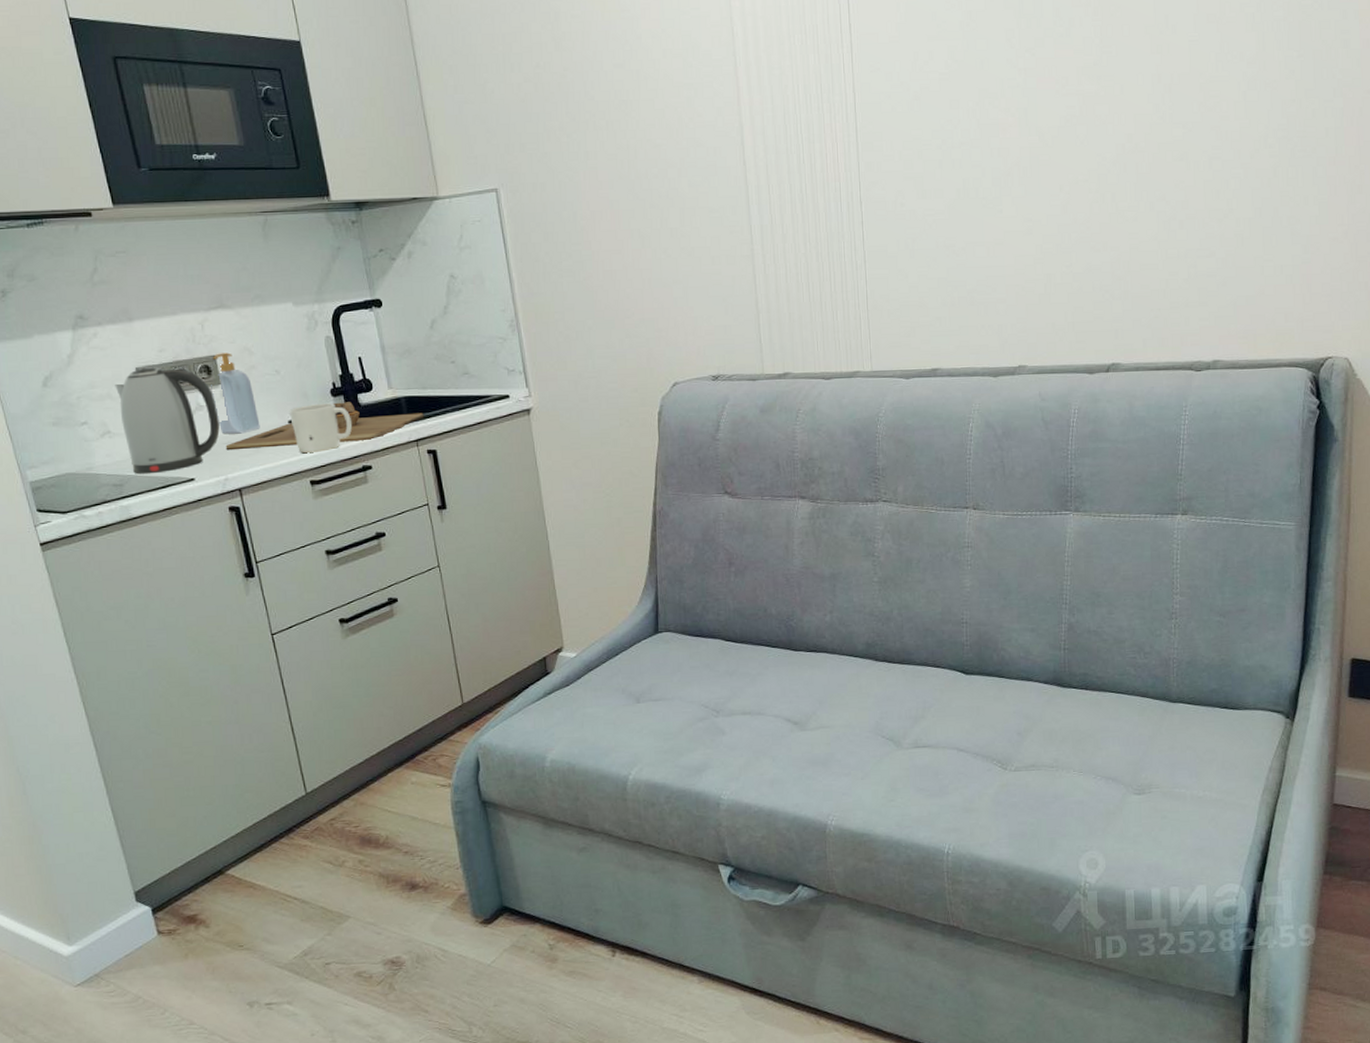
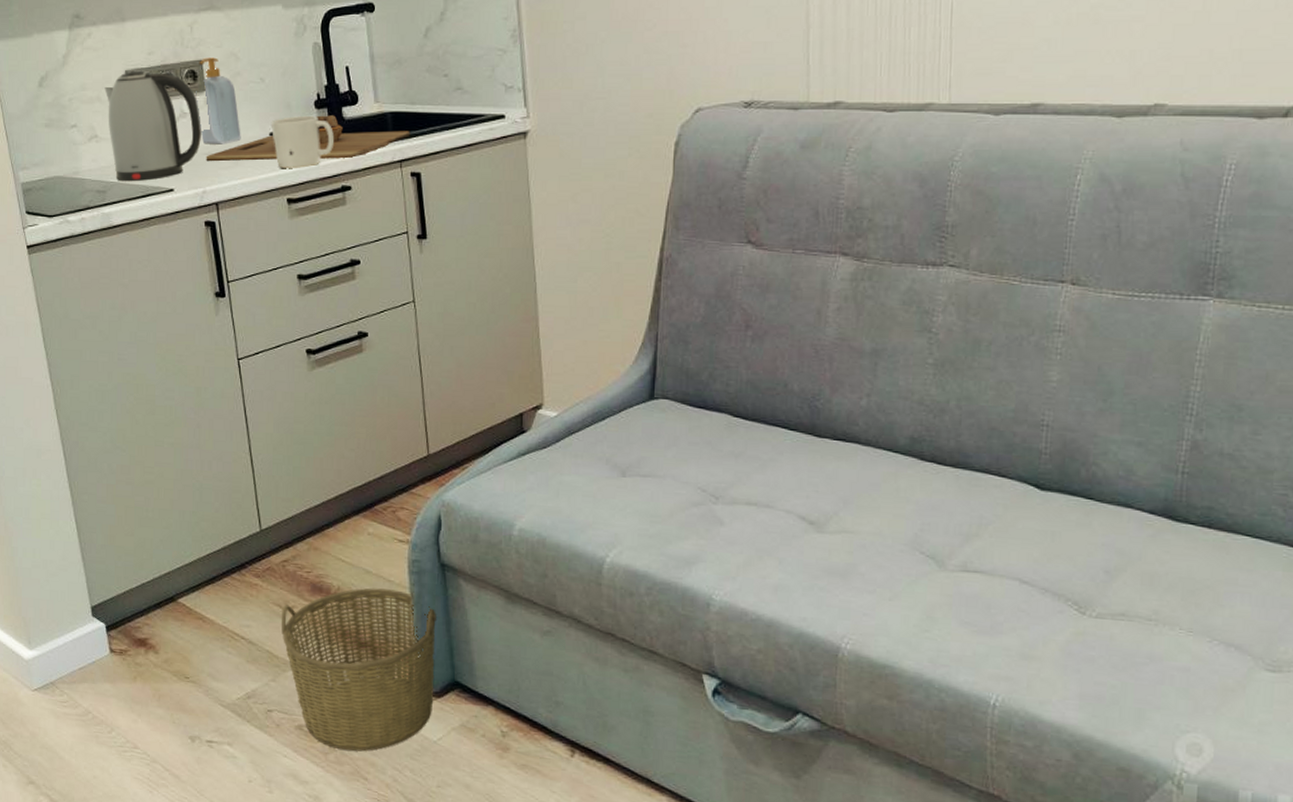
basket: none [332,831,485,988] -> present [280,587,436,752]

